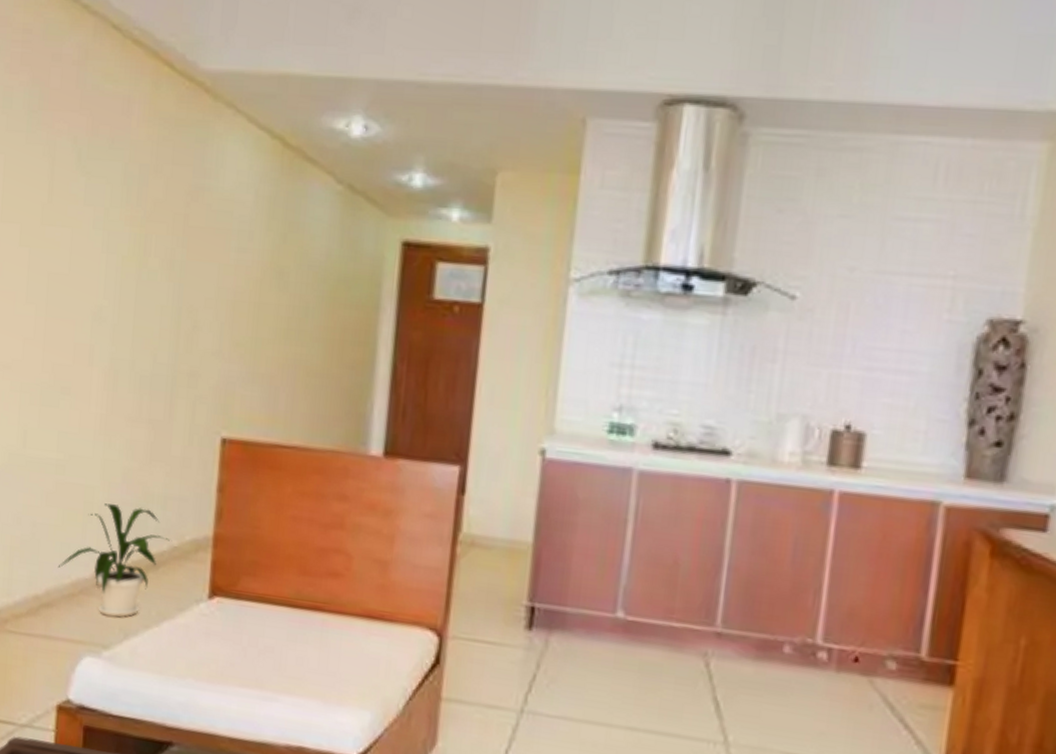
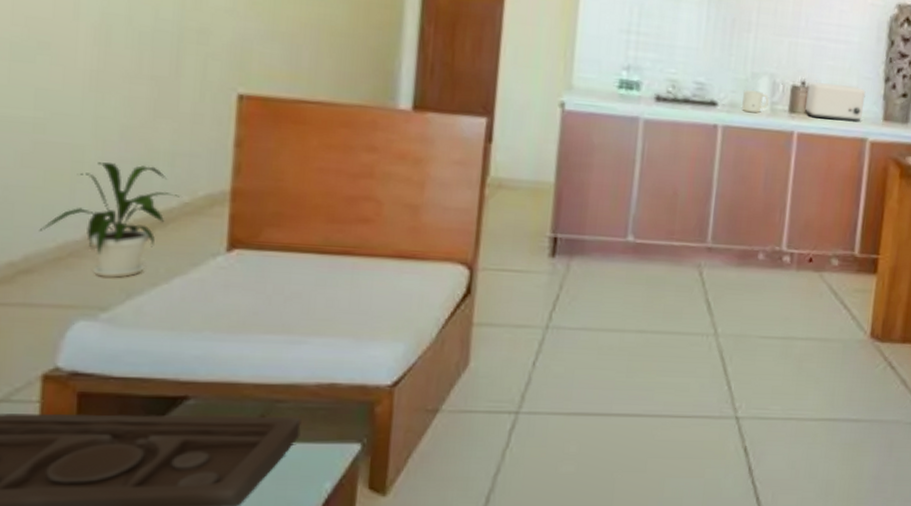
mug: none [763,435,800,466] -> present [742,90,769,113]
toaster: none [851,425,939,480] -> present [805,82,866,122]

